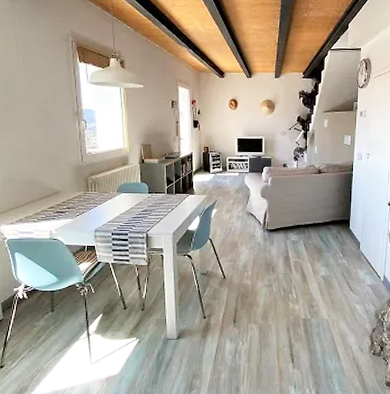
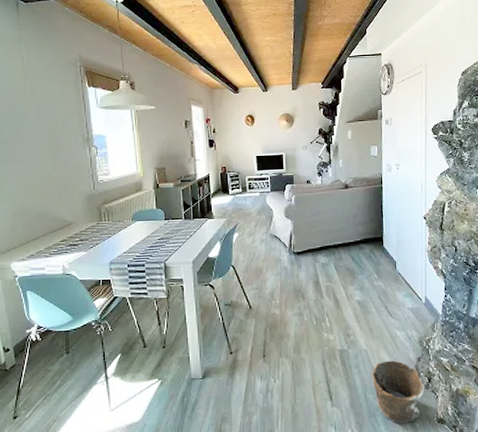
clay pot: none [331,330,378,386] -> present [372,360,425,424]

